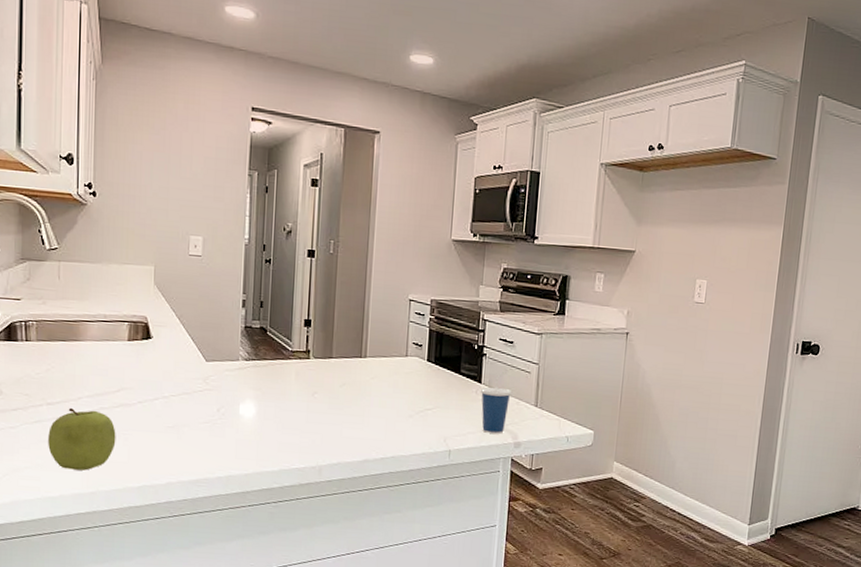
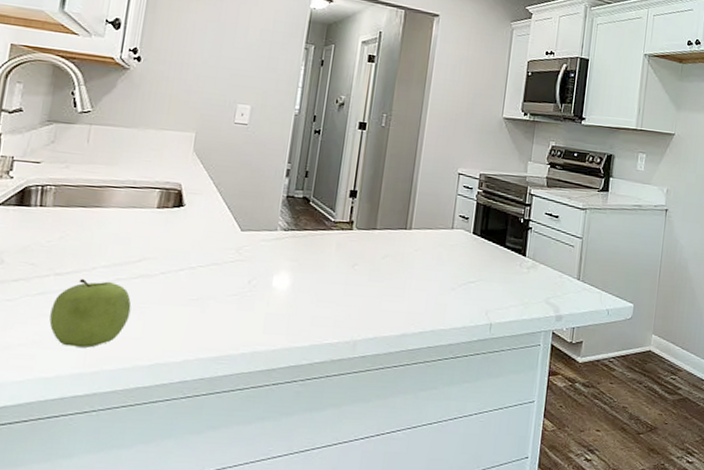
cup: present [480,368,513,434] -> none [524,242,556,307]

